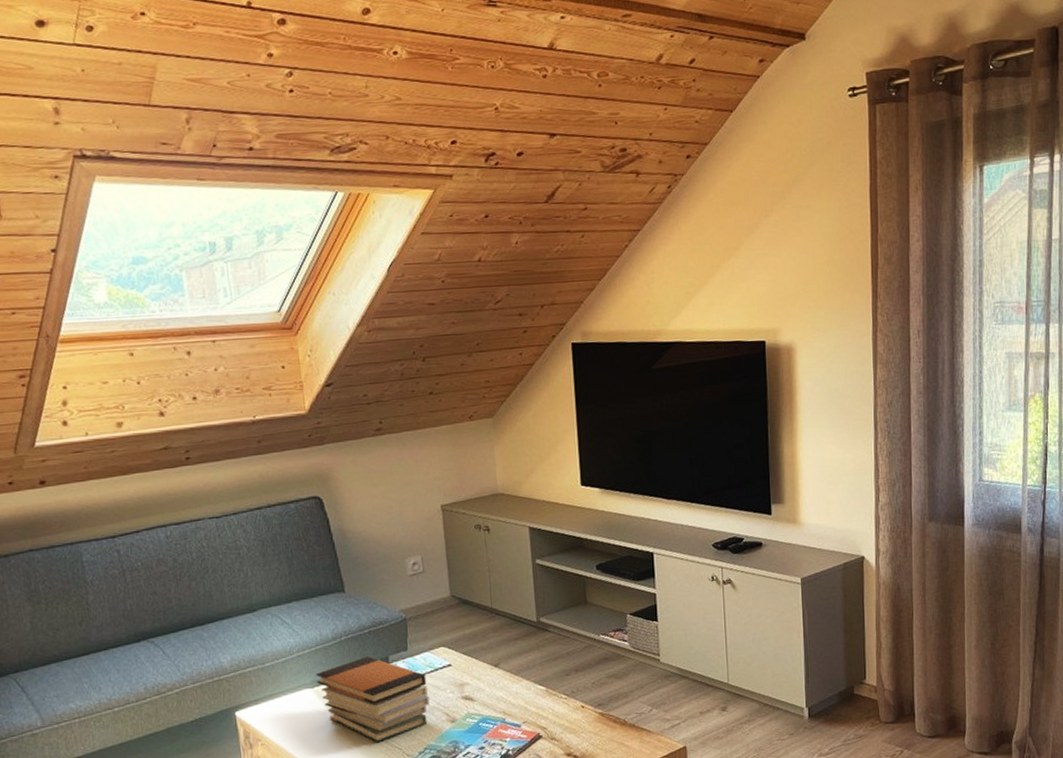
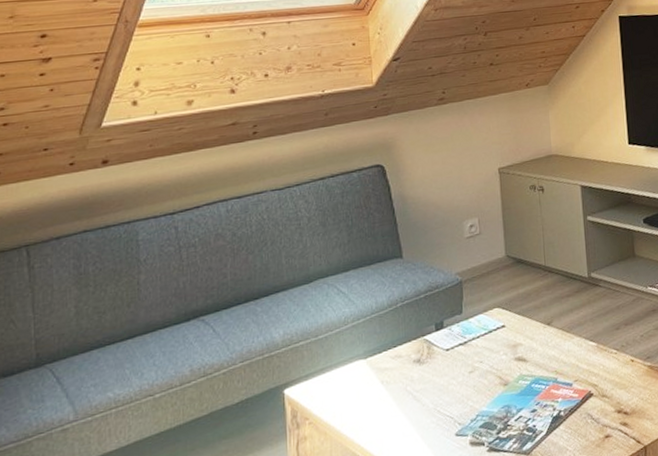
book stack: present [316,656,430,743] -> none [370,322,483,413]

